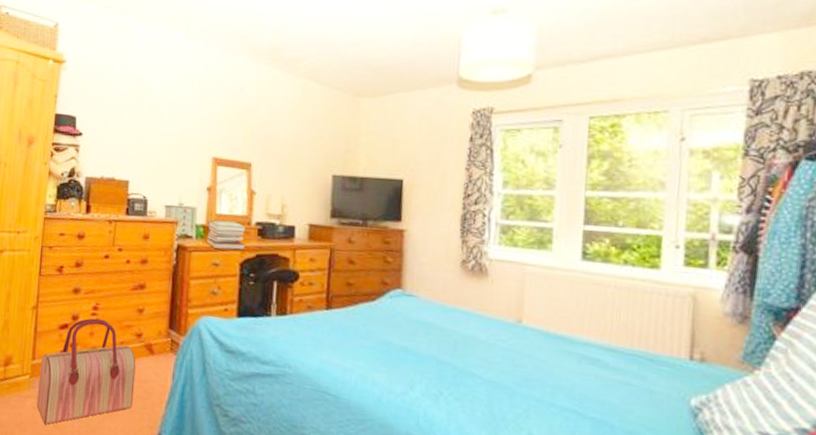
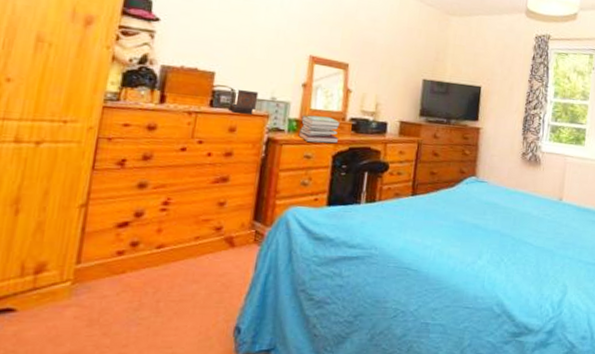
handbag: present [36,318,136,425] -> none [79,214,214,334]
jewelry box: none [142,197,168,223] -> present [228,90,259,116]

